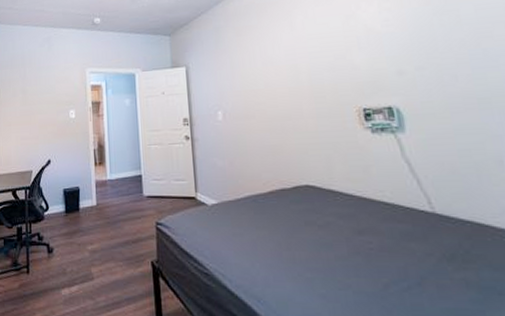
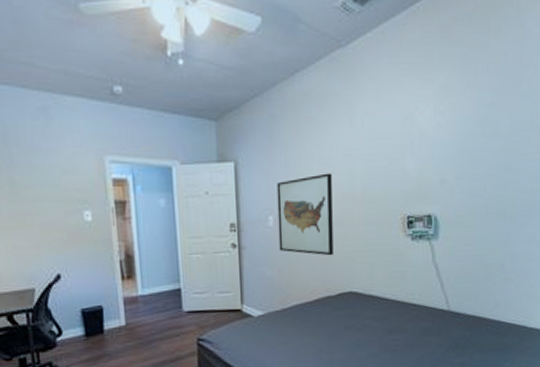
wall art: none [223,71,285,148] -> present [276,173,333,256]

